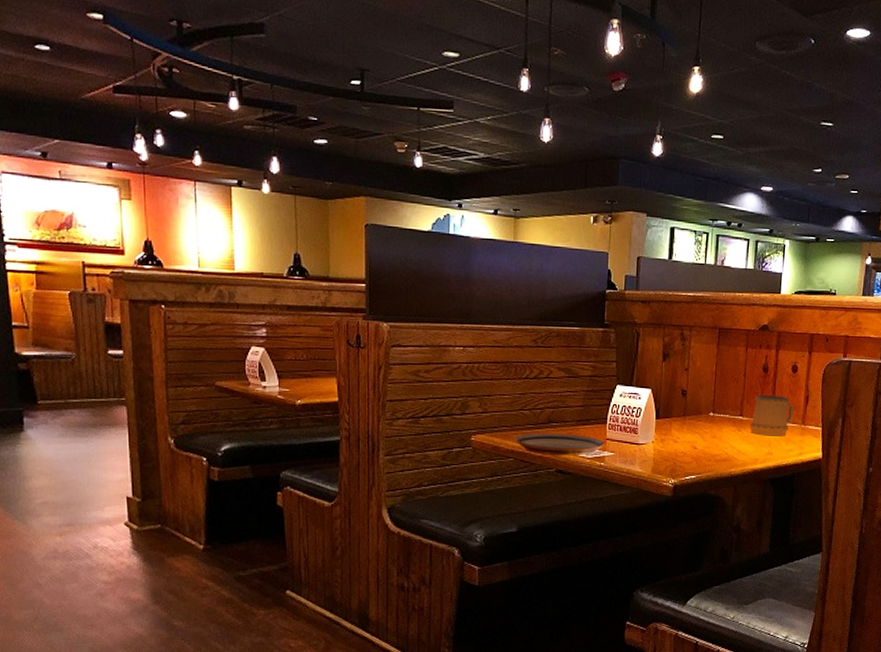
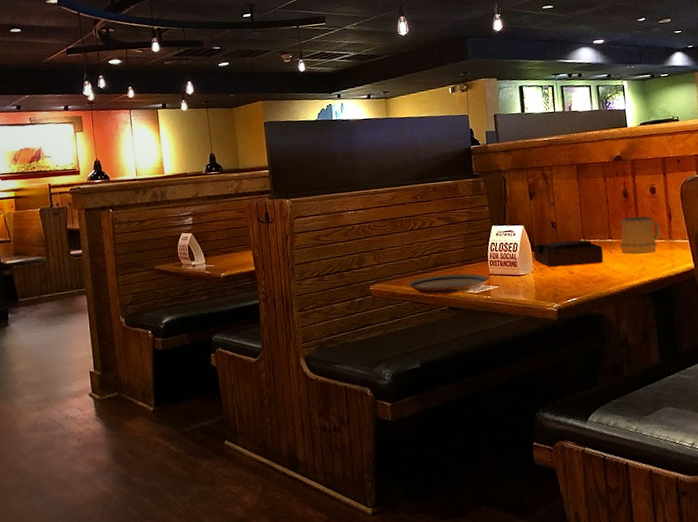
napkin holder: none [657,411,732,442] -> present [533,240,604,267]

